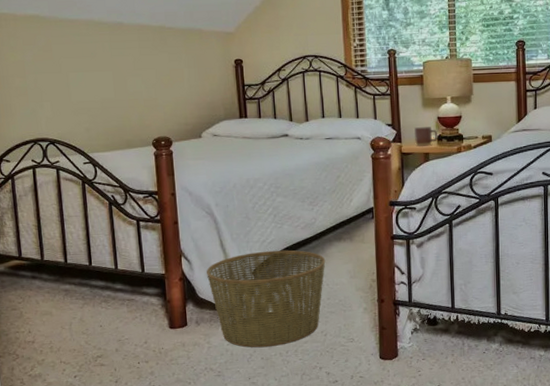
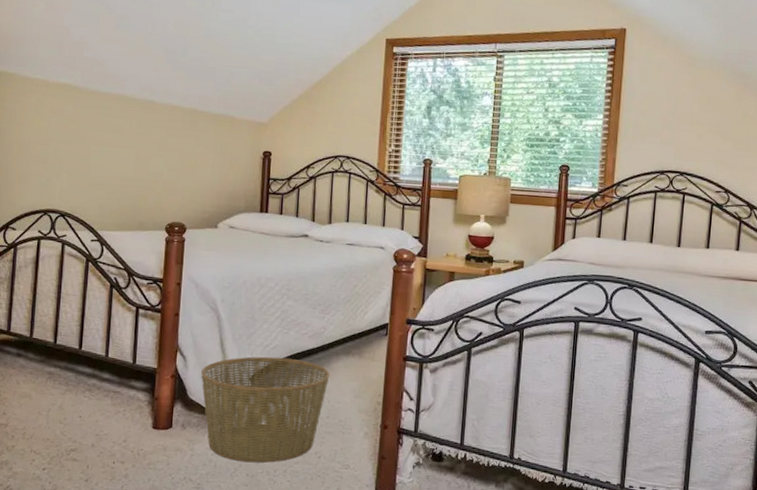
mug: present [414,127,437,145] -> none [441,243,466,264]

